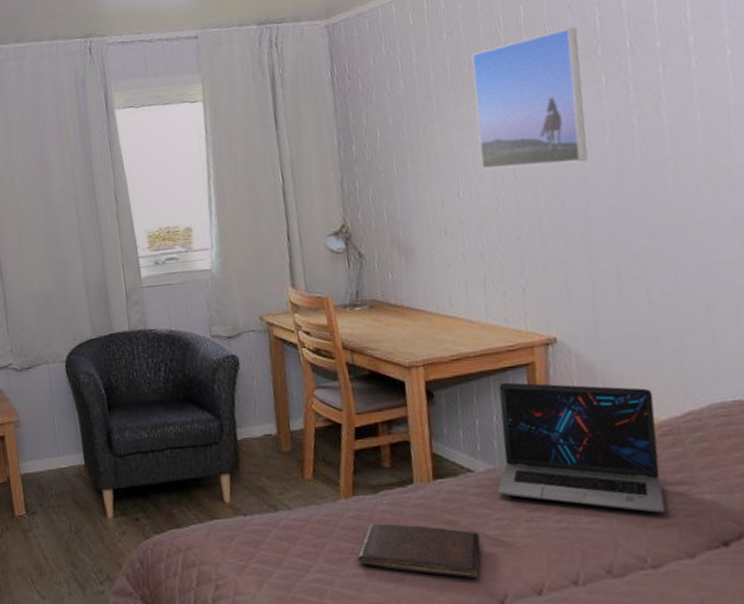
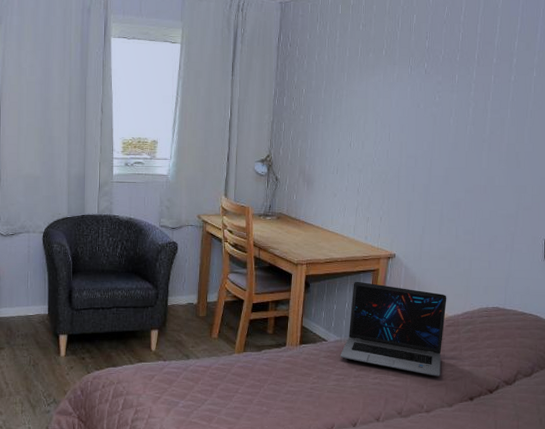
book: present [357,523,481,578] -> none [240,372,323,413]
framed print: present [471,27,589,170] -> none [369,37,447,135]

